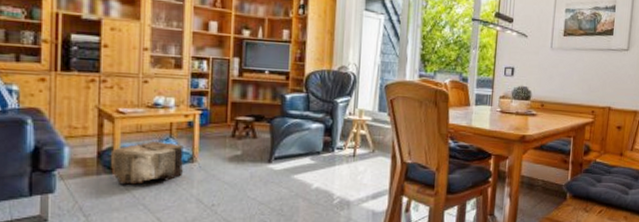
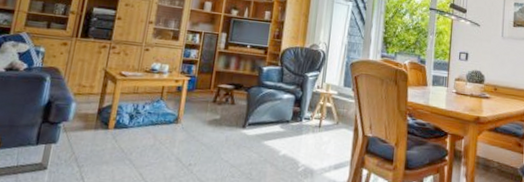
pouf: present [111,140,184,185] -> none [108,101,171,141]

